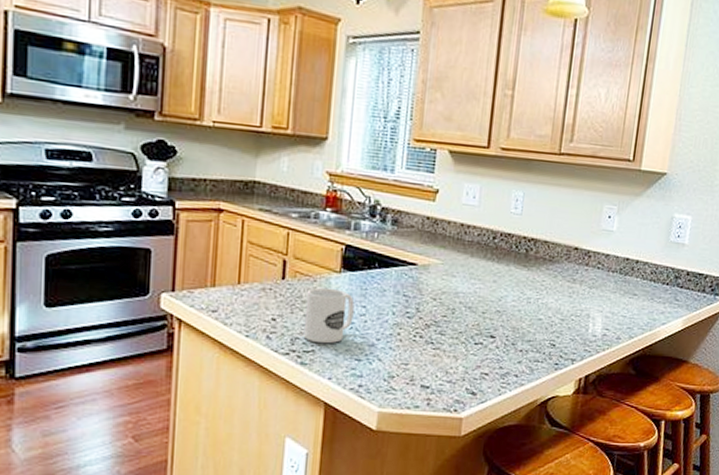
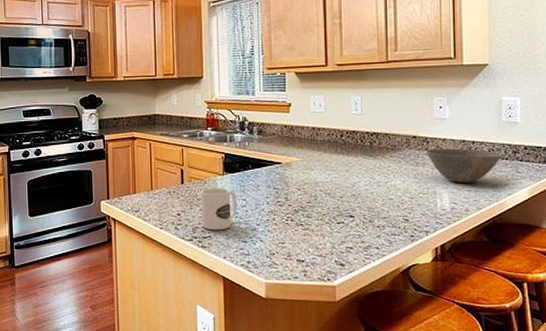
bowl: none [586,264,664,308] -> present [426,148,502,184]

